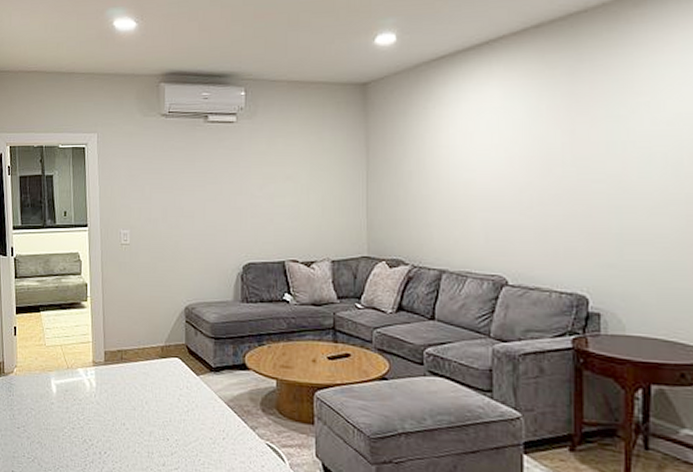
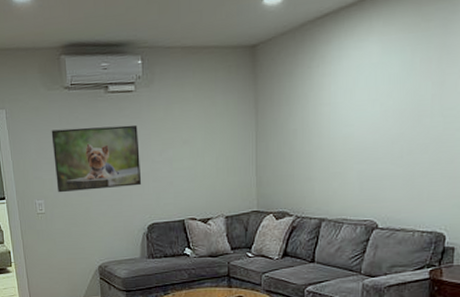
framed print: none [143,156,239,224] -> present [51,124,142,193]

